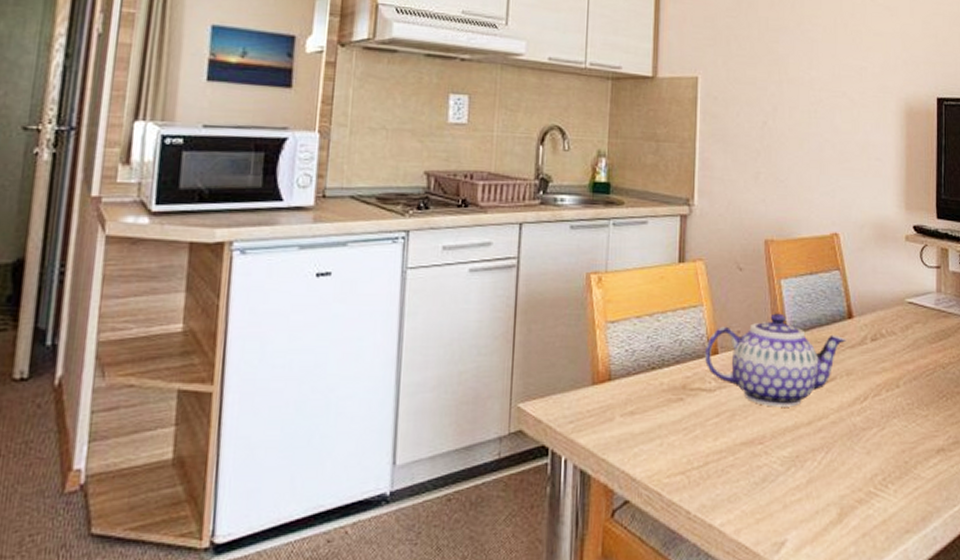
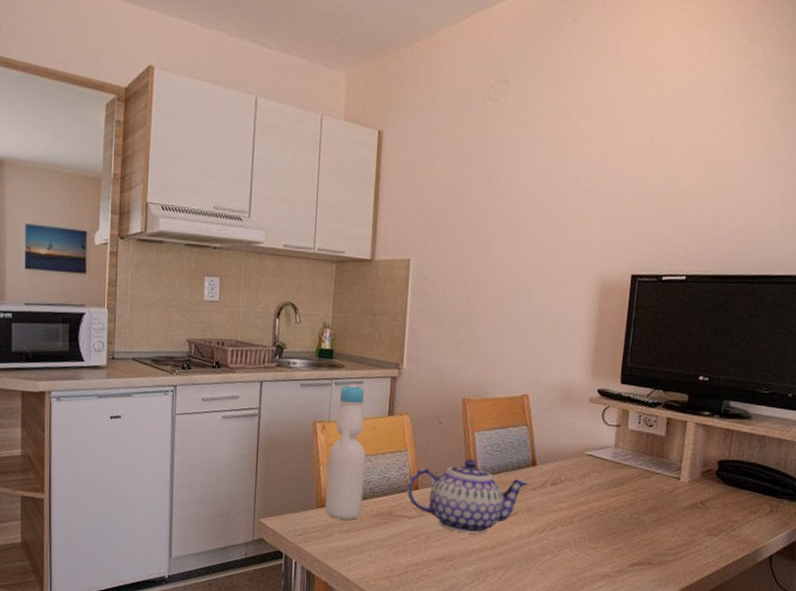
bottle: none [602,224,653,398] -> present [324,383,366,520]

